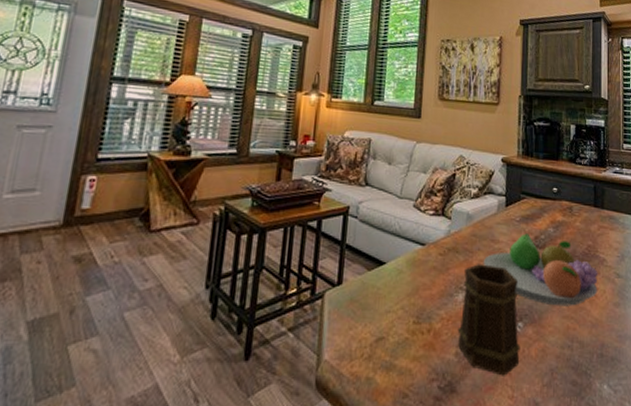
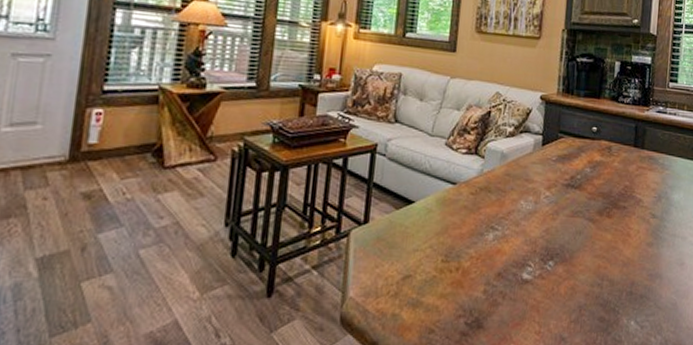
mug: present [457,264,520,376] -> none [486,203,552,313]
fruit bowl: present [483,233,598,306] -> none [515,173,633,246]

